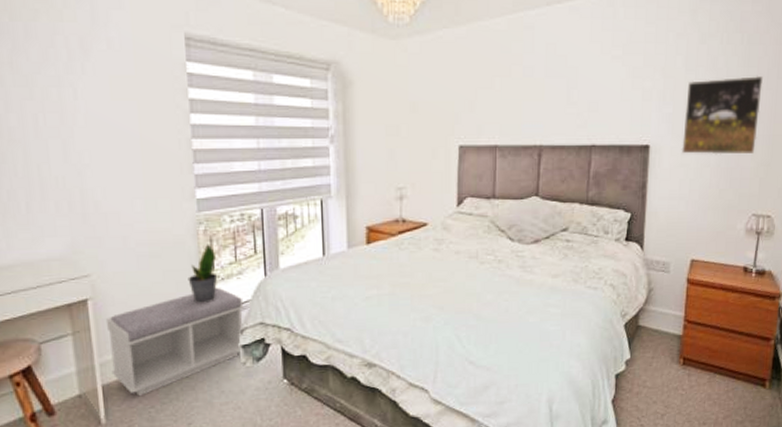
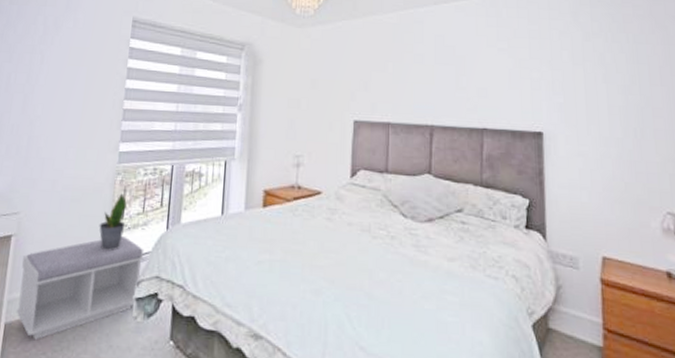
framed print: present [681,75,763,155] -> none [576,72,659,148]

